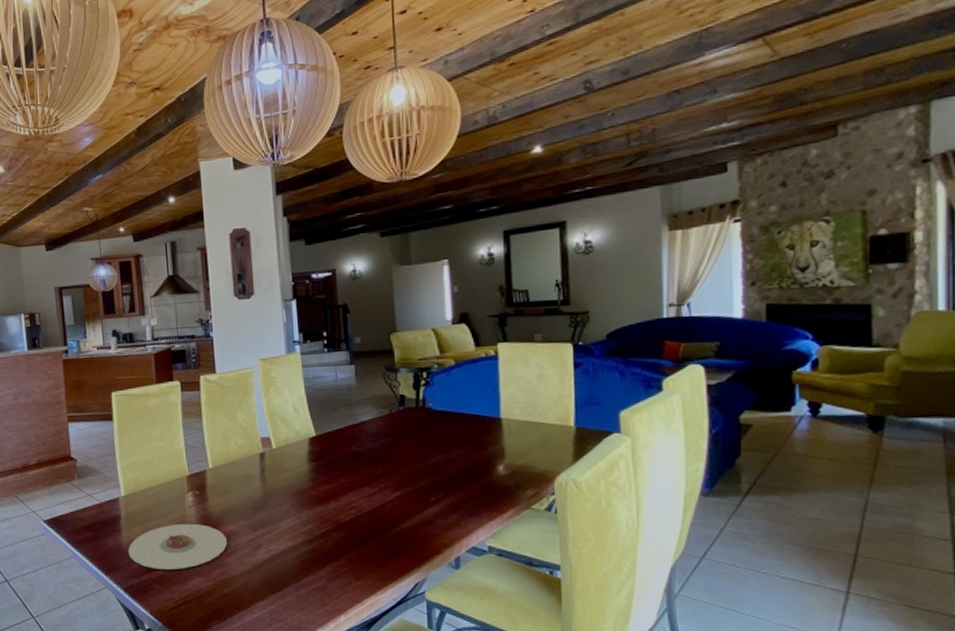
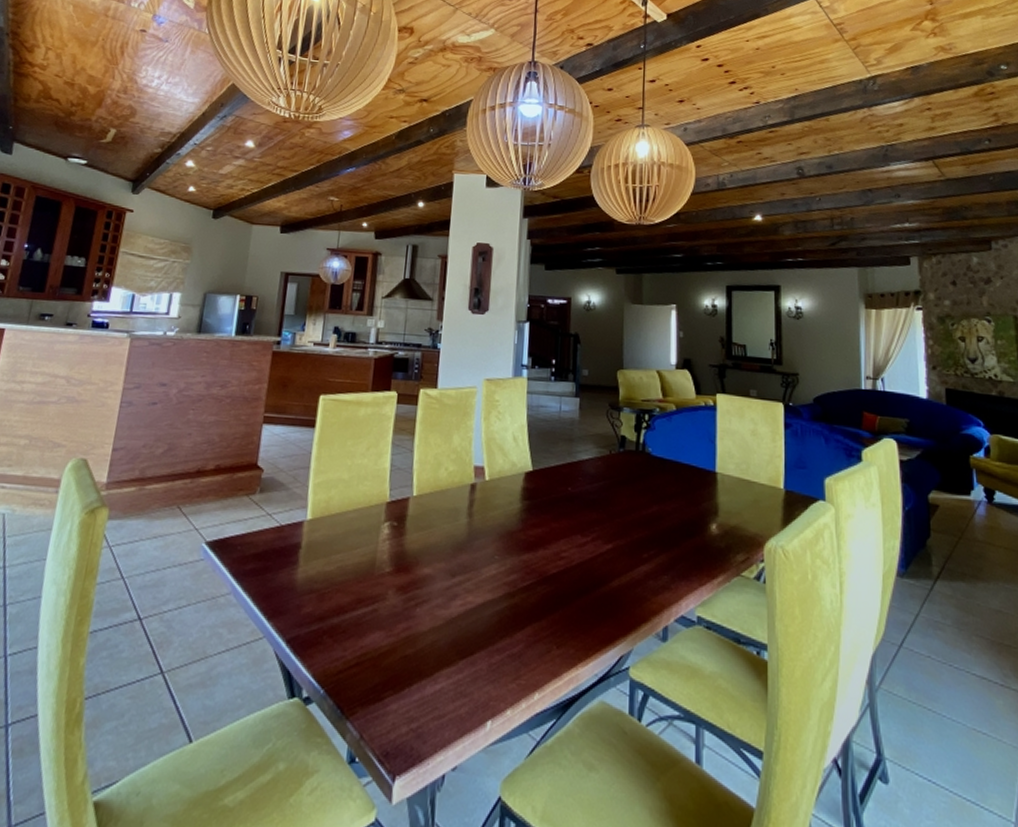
plate: present [128,523,227,569] -> none [300,560,420,619]

